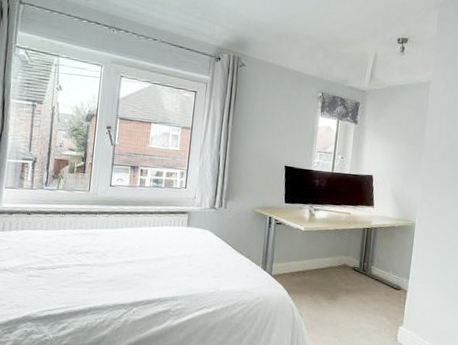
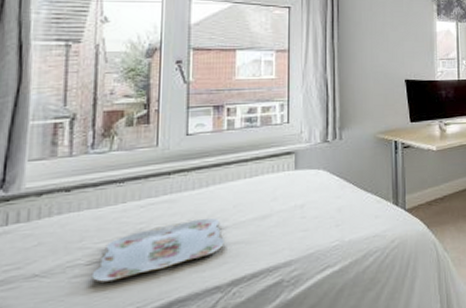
serving tray: none [40,251,131,284] -> present [91,218,224,282]

